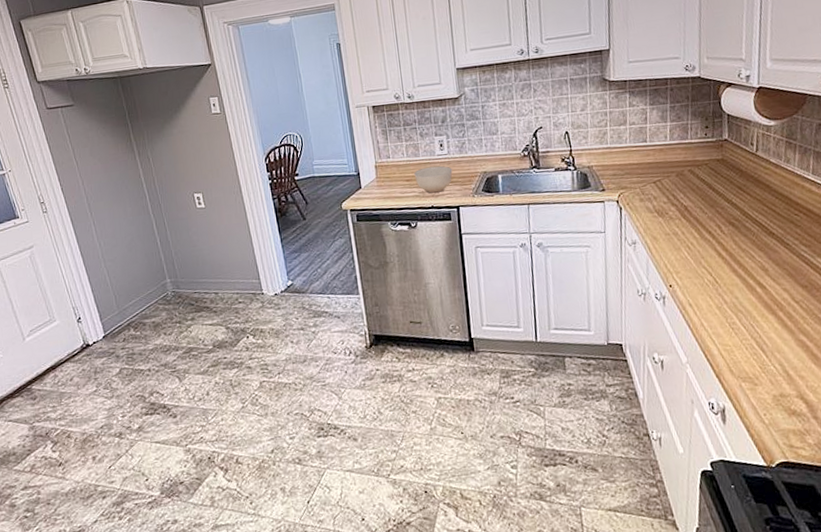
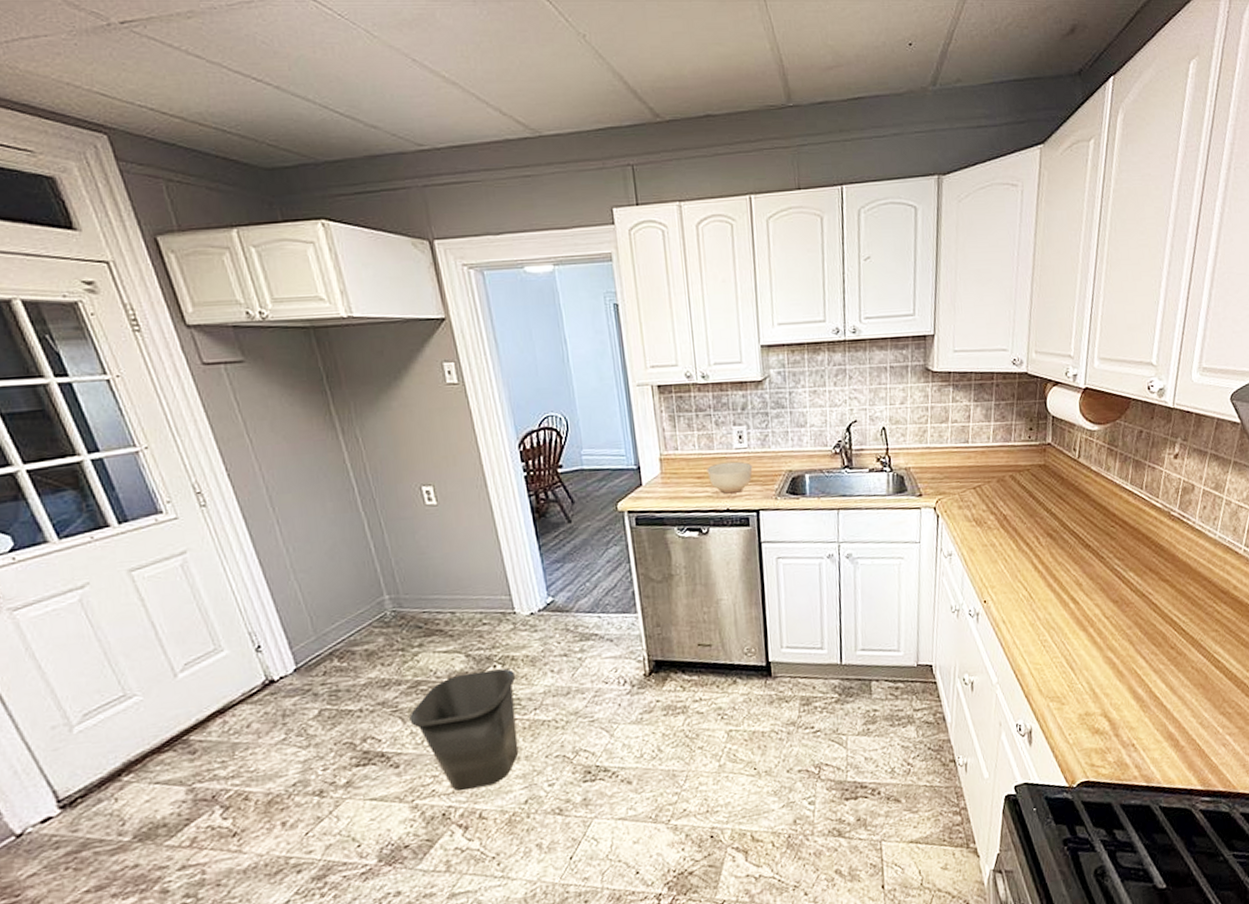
waste bin: none [184,339,267,439] -> present [409,668,519,791]

